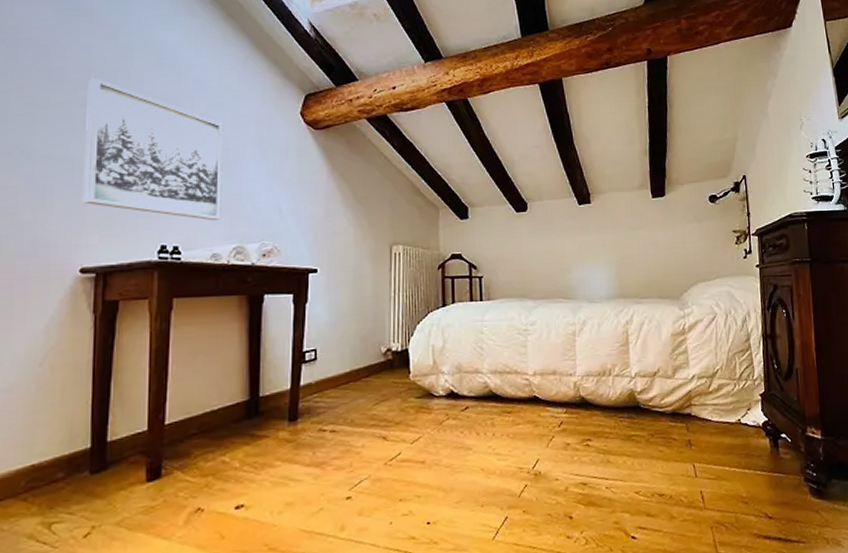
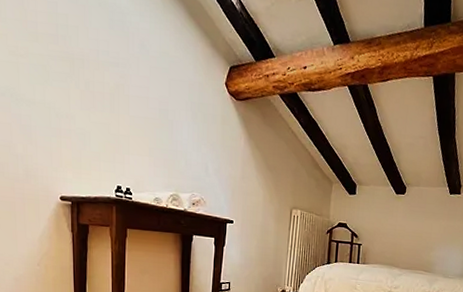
wall art: present [82,78,223,221] -> none [56,33,163,171]

